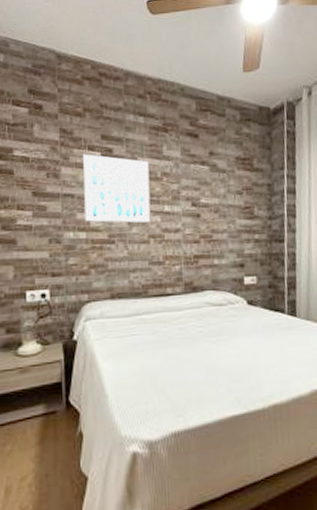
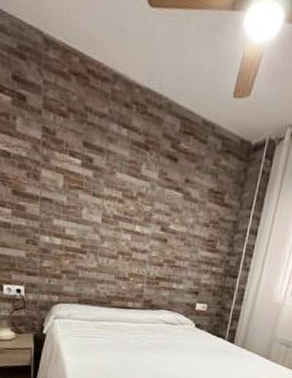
wall art: present [82,153,151,223] -> none [60,158,127,240]

